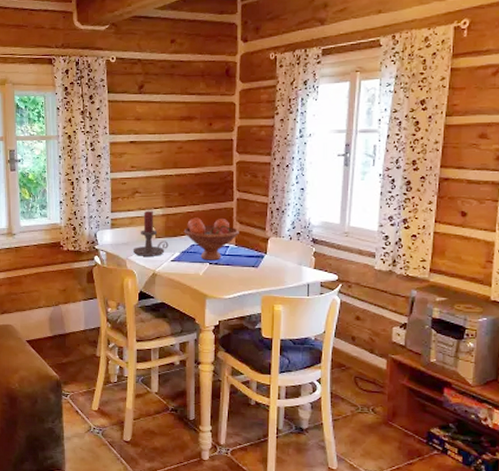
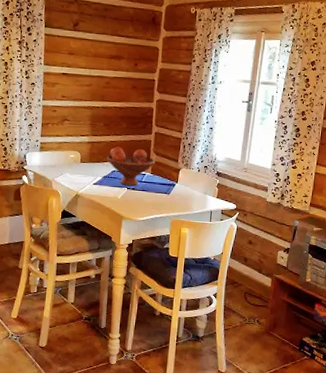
candle holder: present [132,210,169,256] -> none [58,137,92,179]

